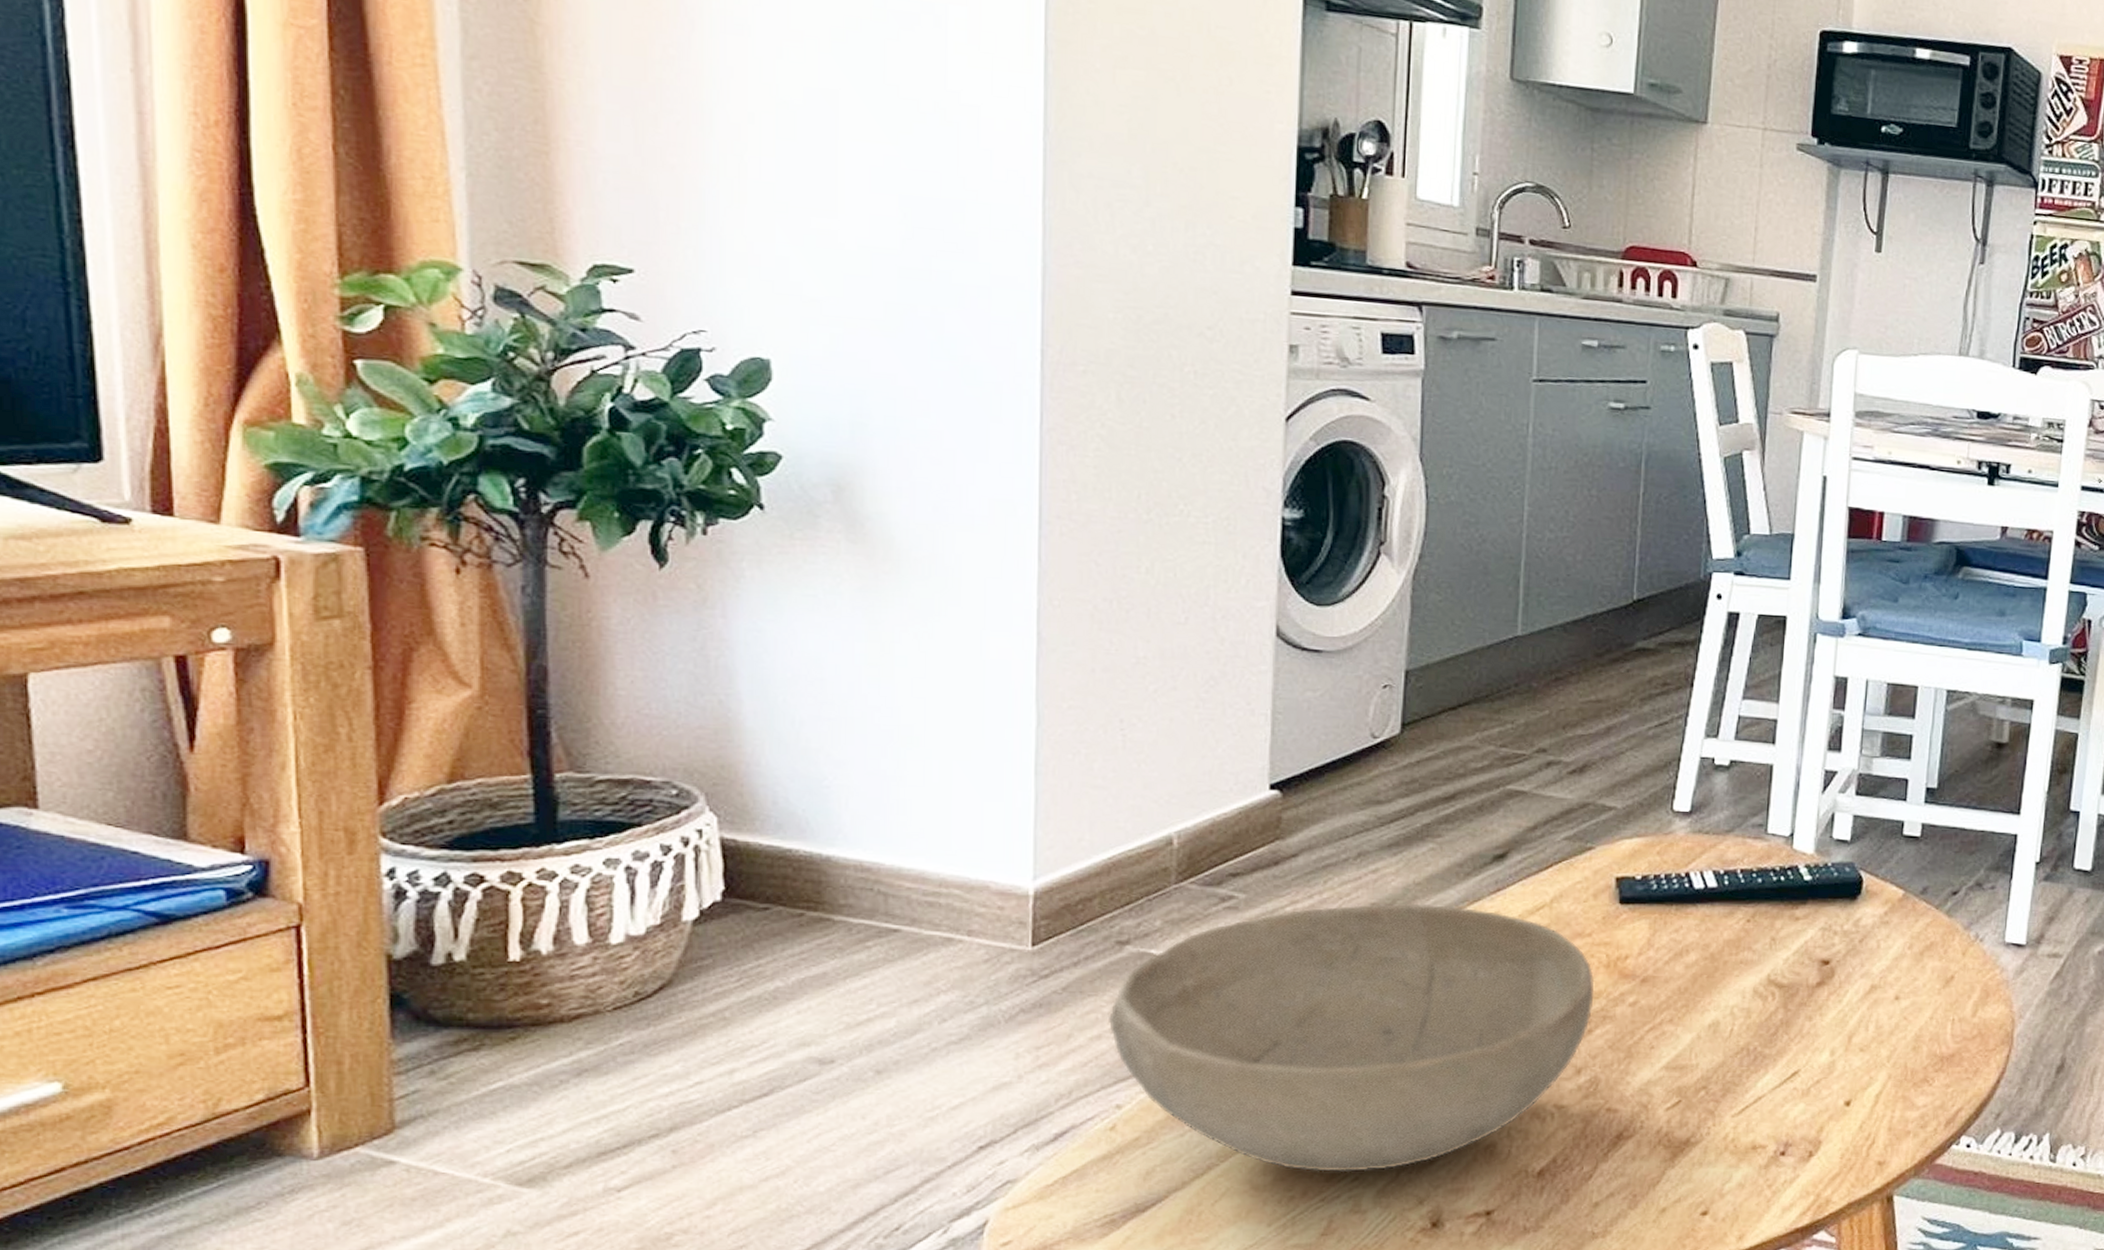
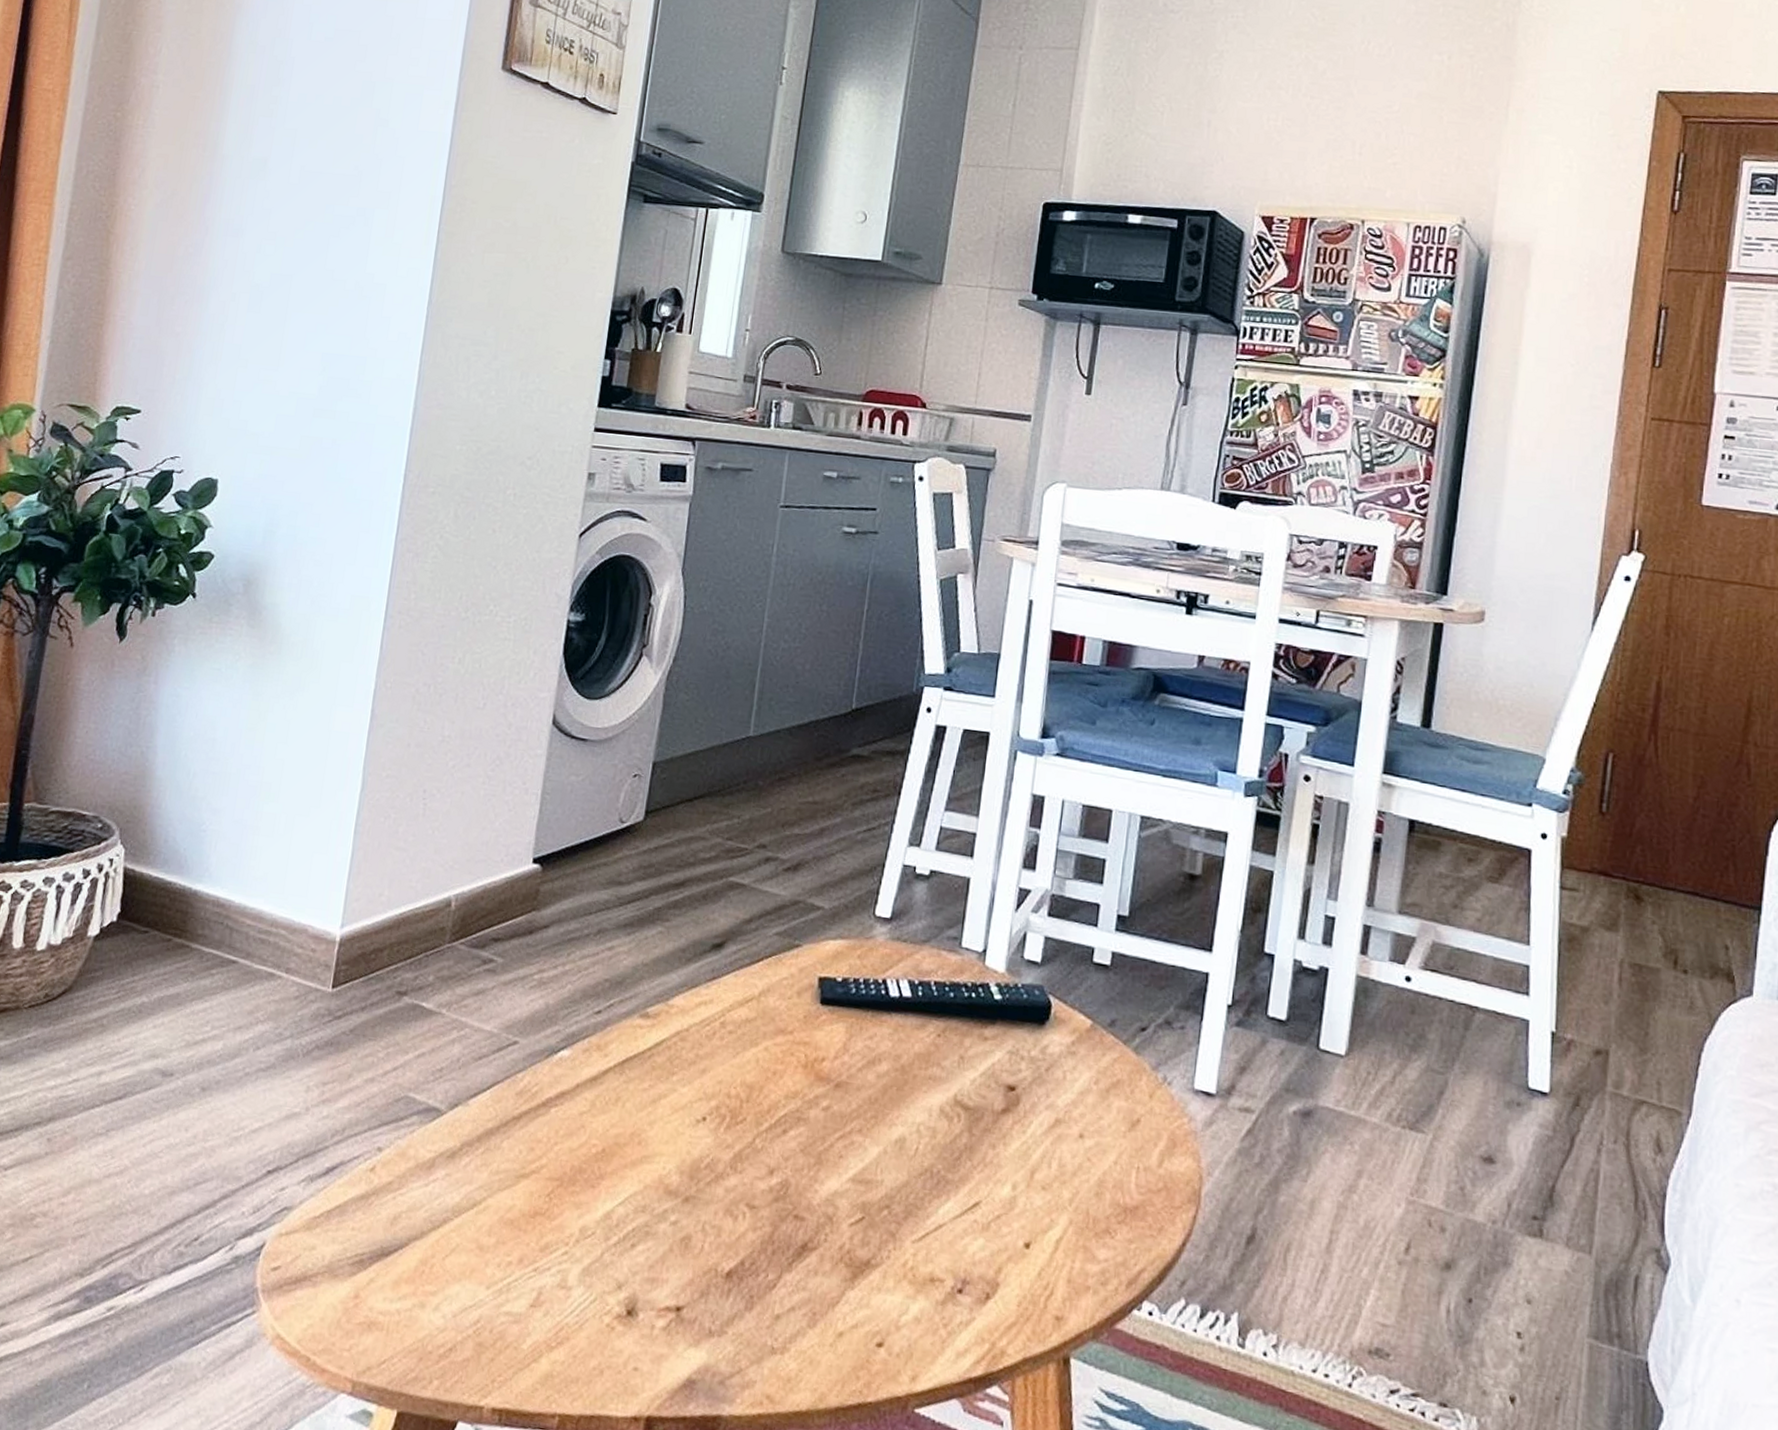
bowl: present [1107,903,1595,1172] -> none [380,978,793,1248]

